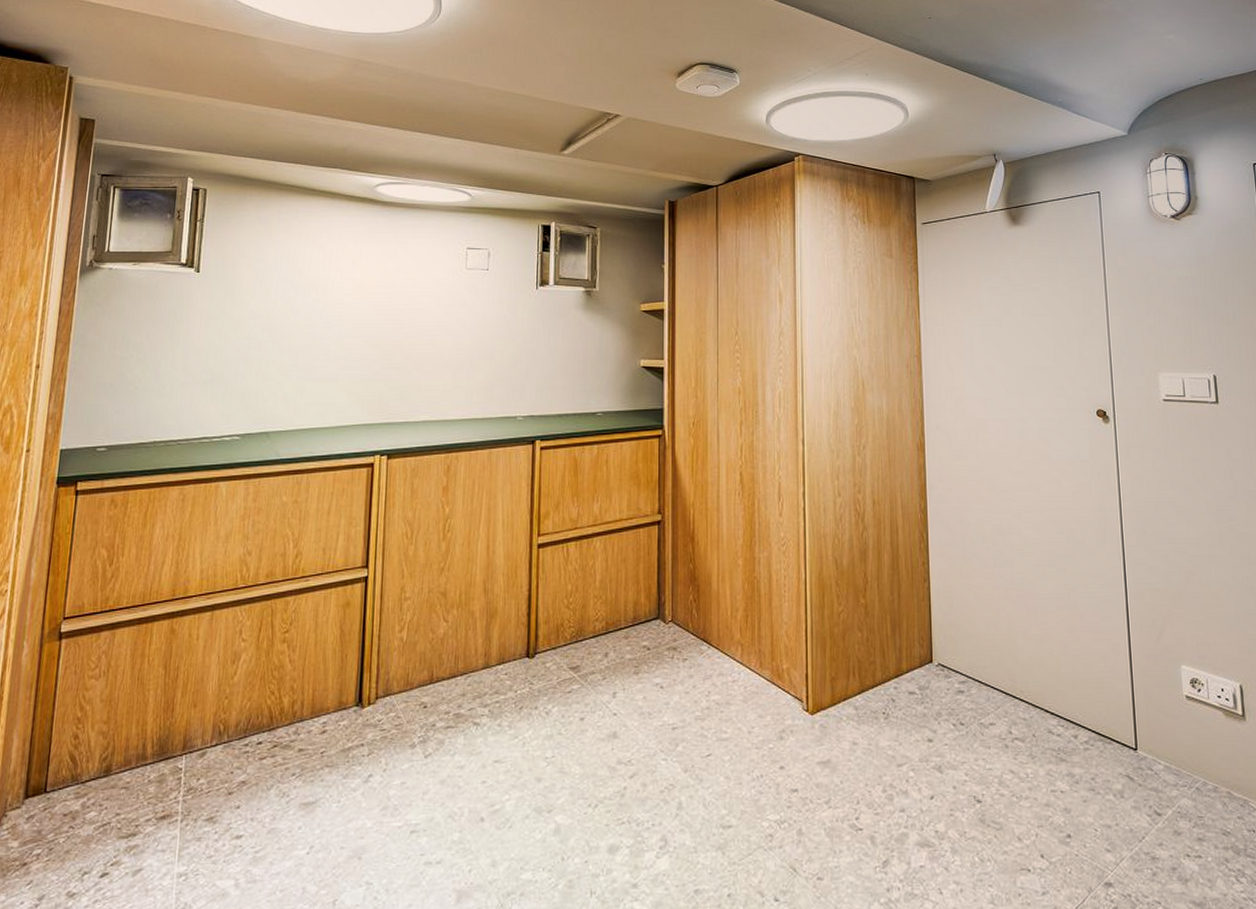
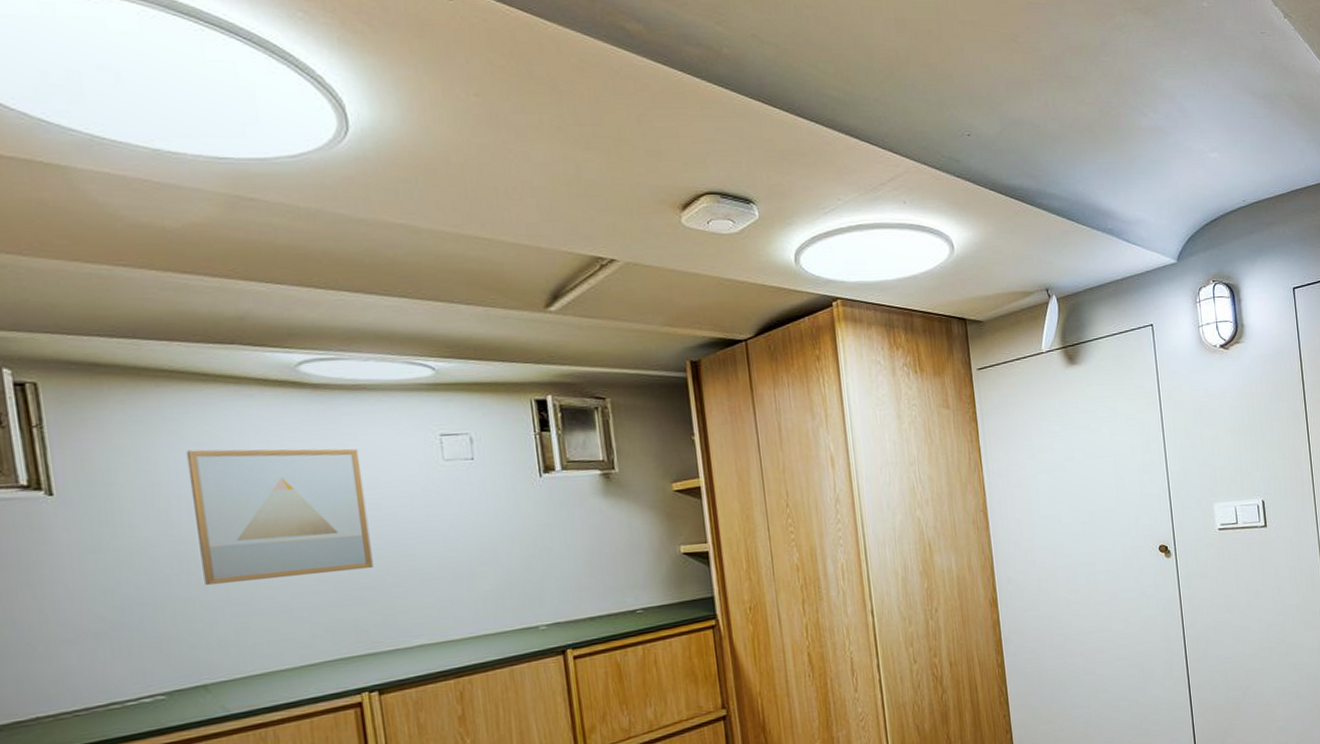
wall art: none [283,246,406,353] -> present [186,448,373,585]

